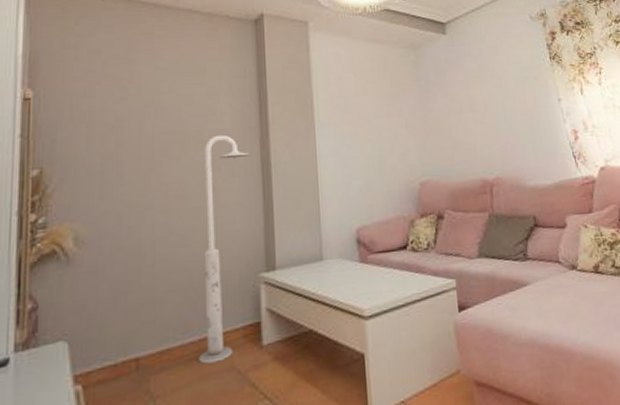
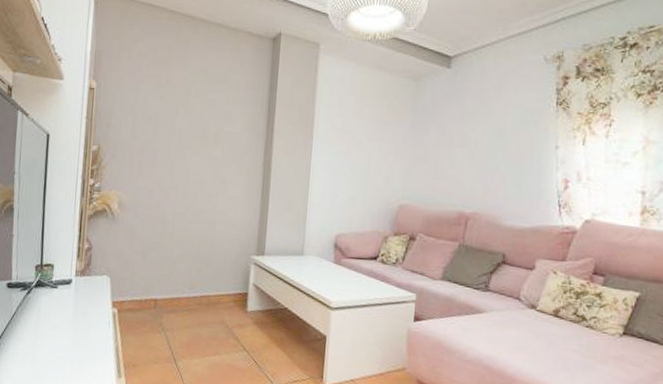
floor lamp: present [199,134,250,364] -> none [199,137,256,316]

